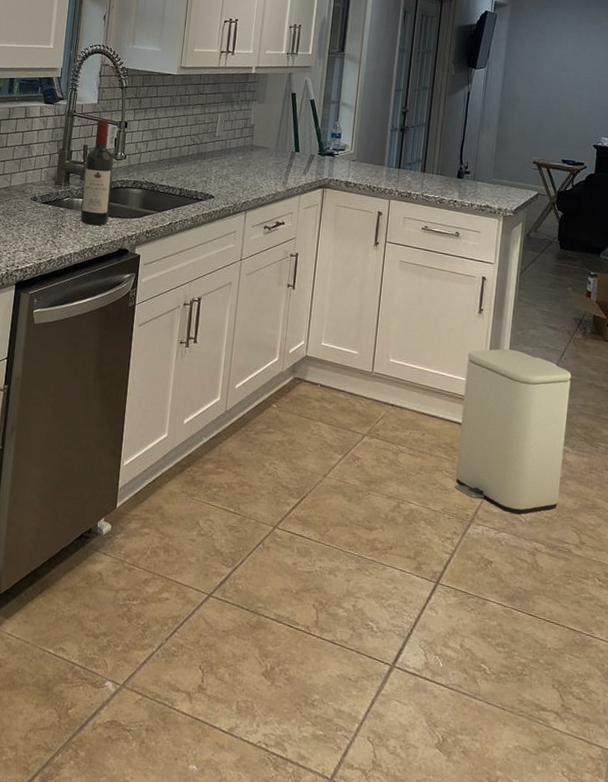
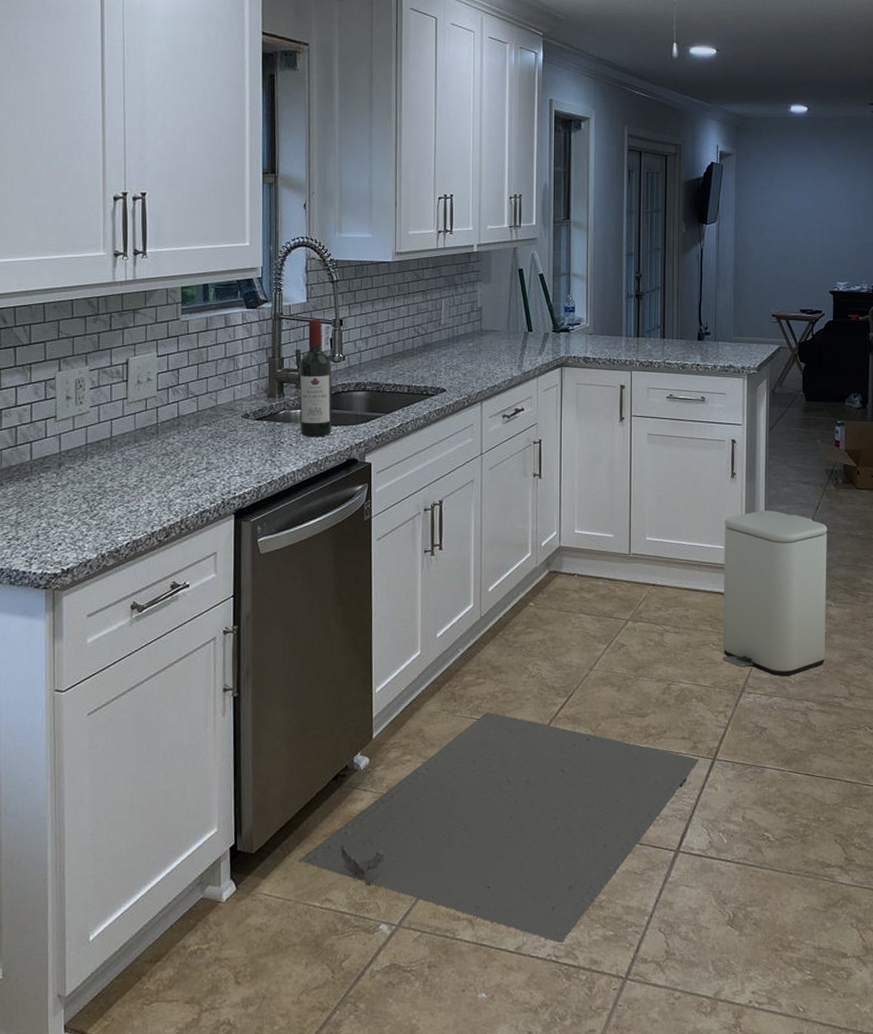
door mat: none [40,501,423,732] -> present [299,712,700,943]

